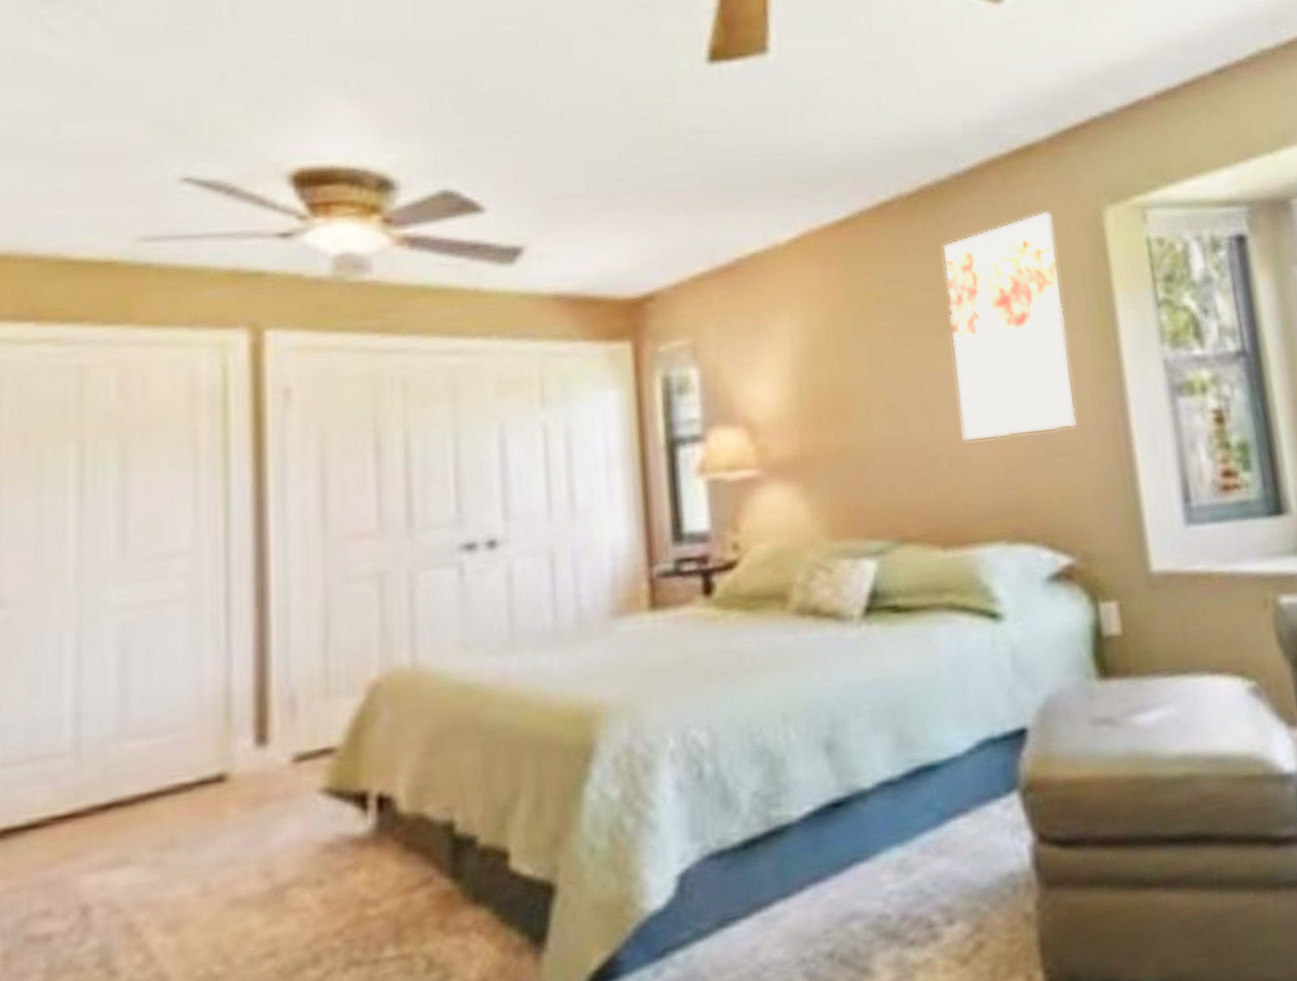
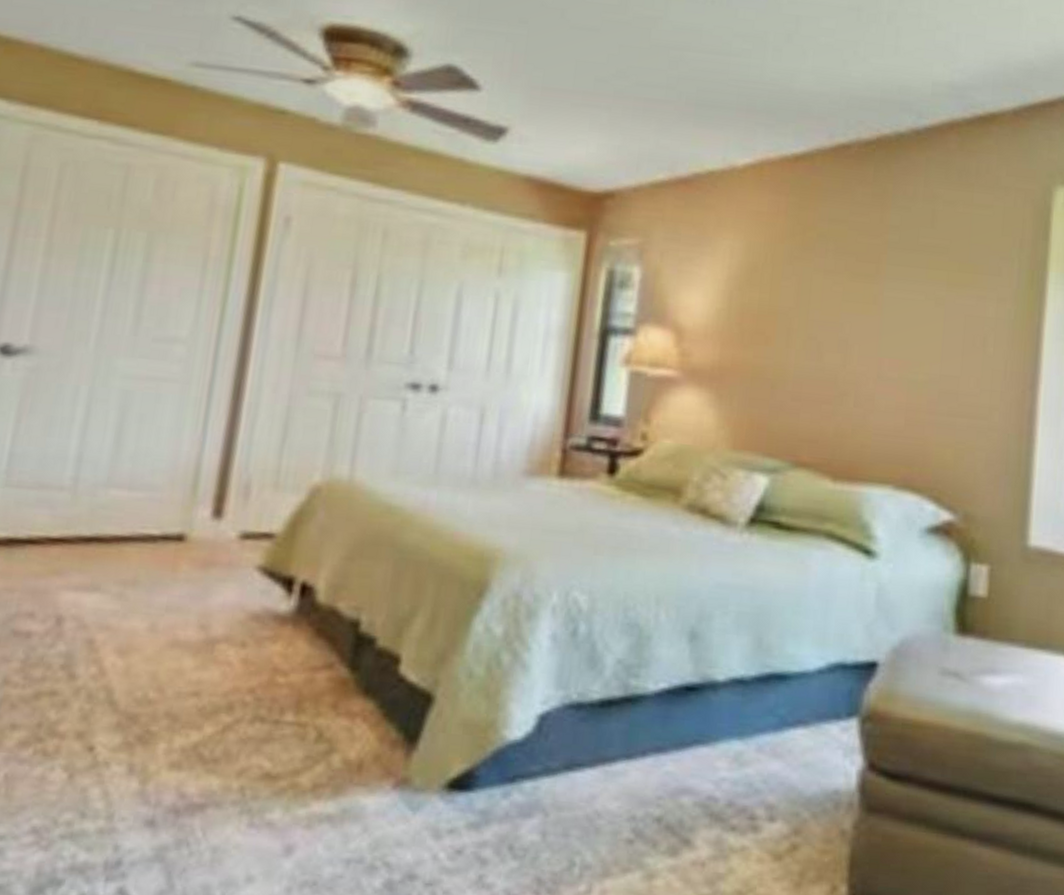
wall art: present [942,211,1077,442] -> none [871,180,1002,394]

